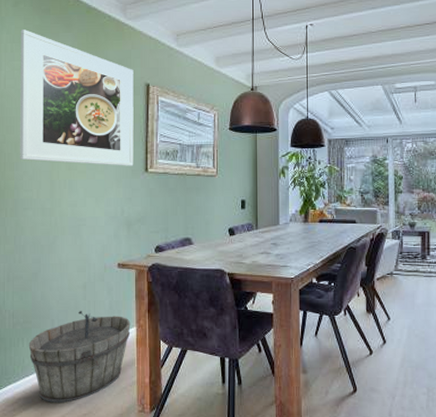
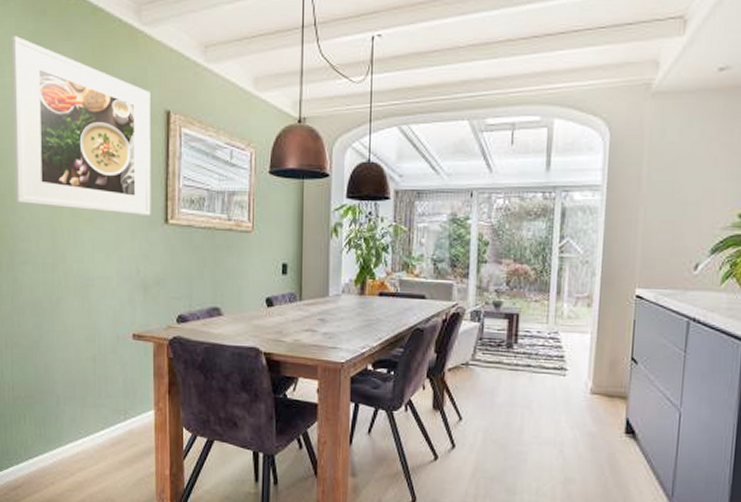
wooden bucket: present [28,311,131,403] -> none [31,387,148,491]

